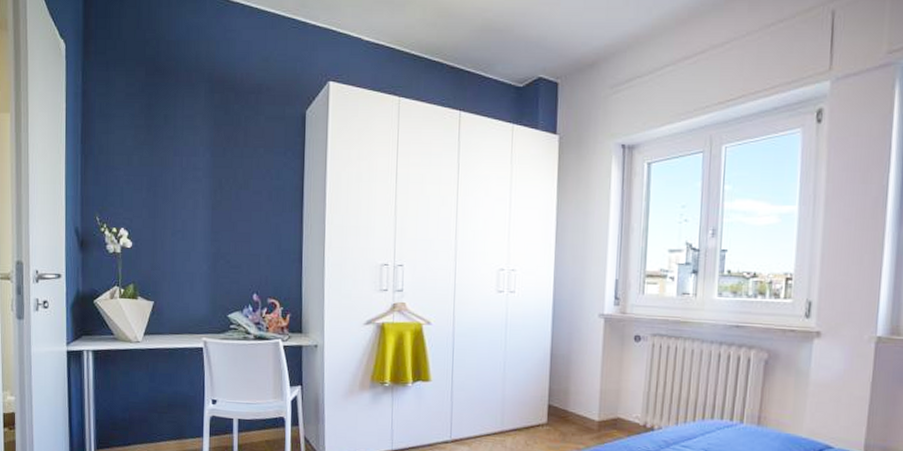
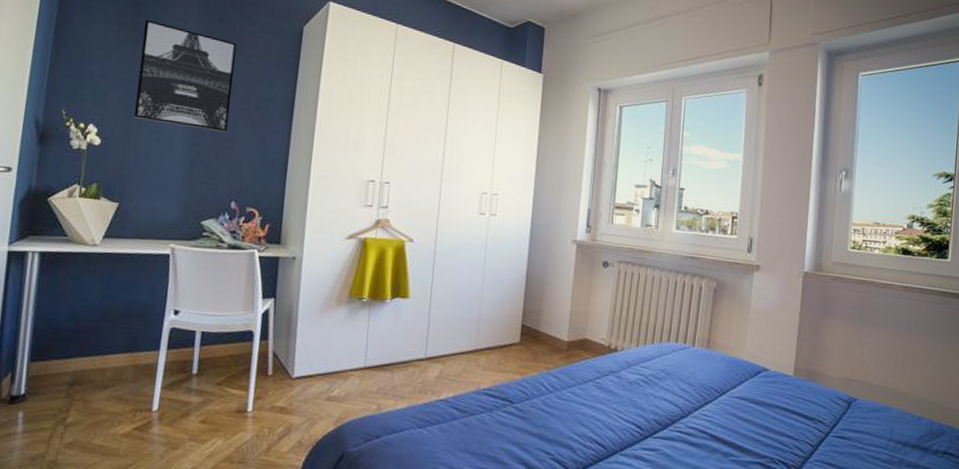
wall art: none [158,121,244,226] -> present [134,20,237,132]

